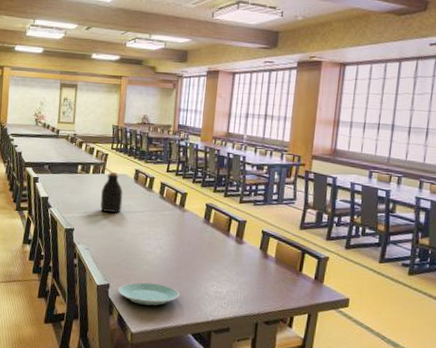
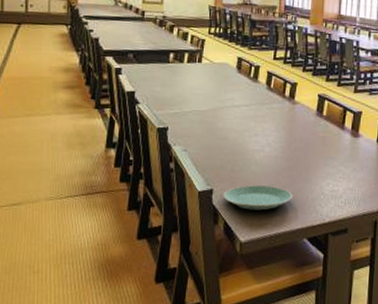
bottle: present [100,172,123,213] -> none [198,61,225,108]

